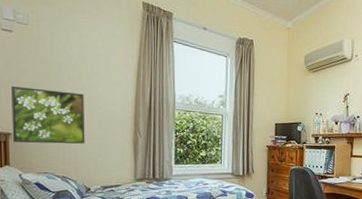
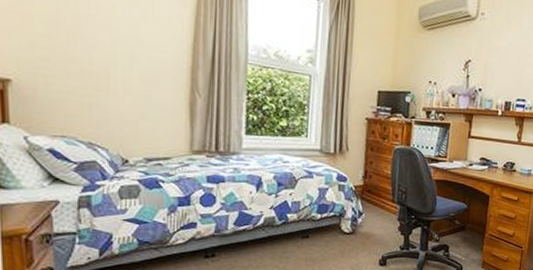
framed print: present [10,85,85,144] -> none [9,12,121,101]

